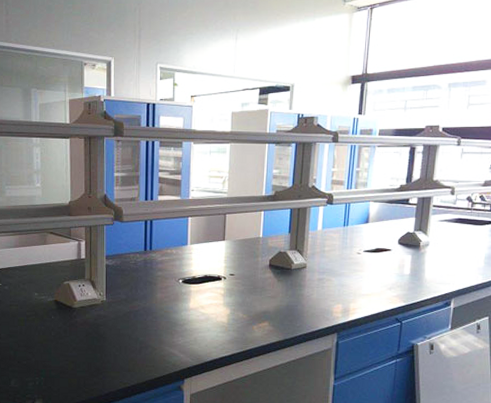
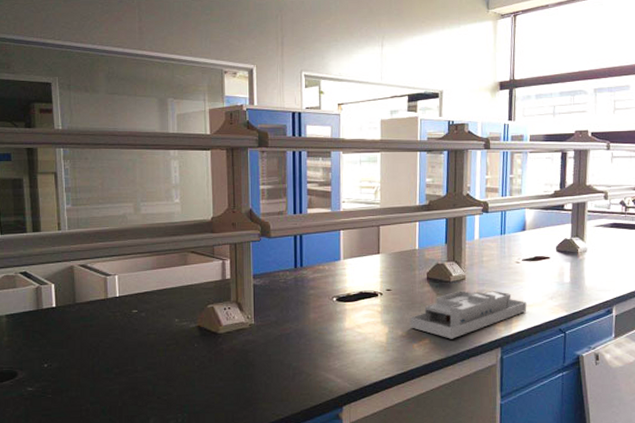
desk organizer: none [250,278,365,323] -> present [409,290,527,339]

